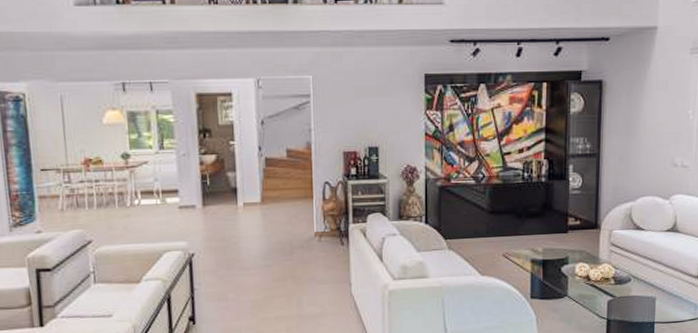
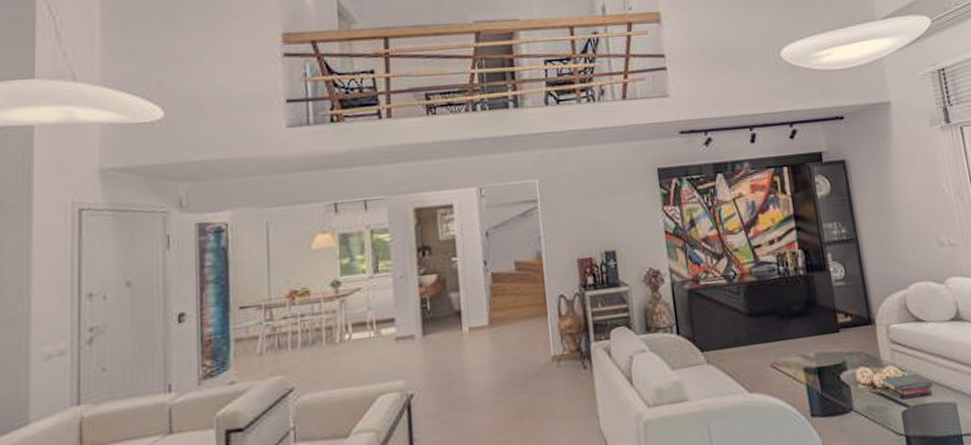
books: none [594,272,639,292] -> present [880,374,933,400]

